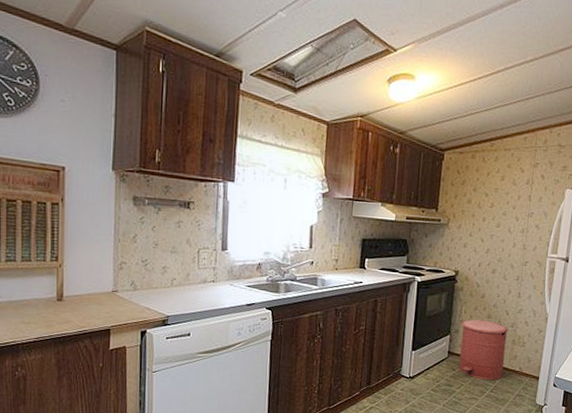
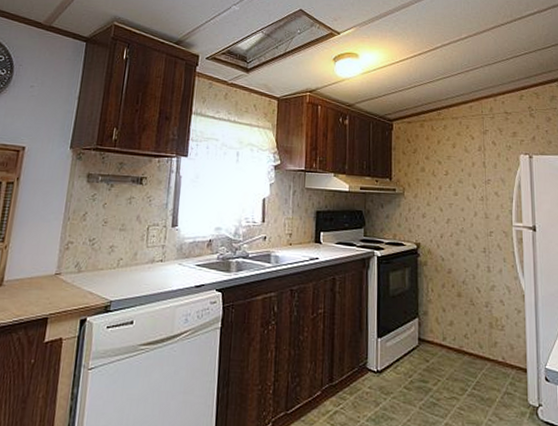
trash can: present [458,320,509,381] -> none [430,299,484,374]

